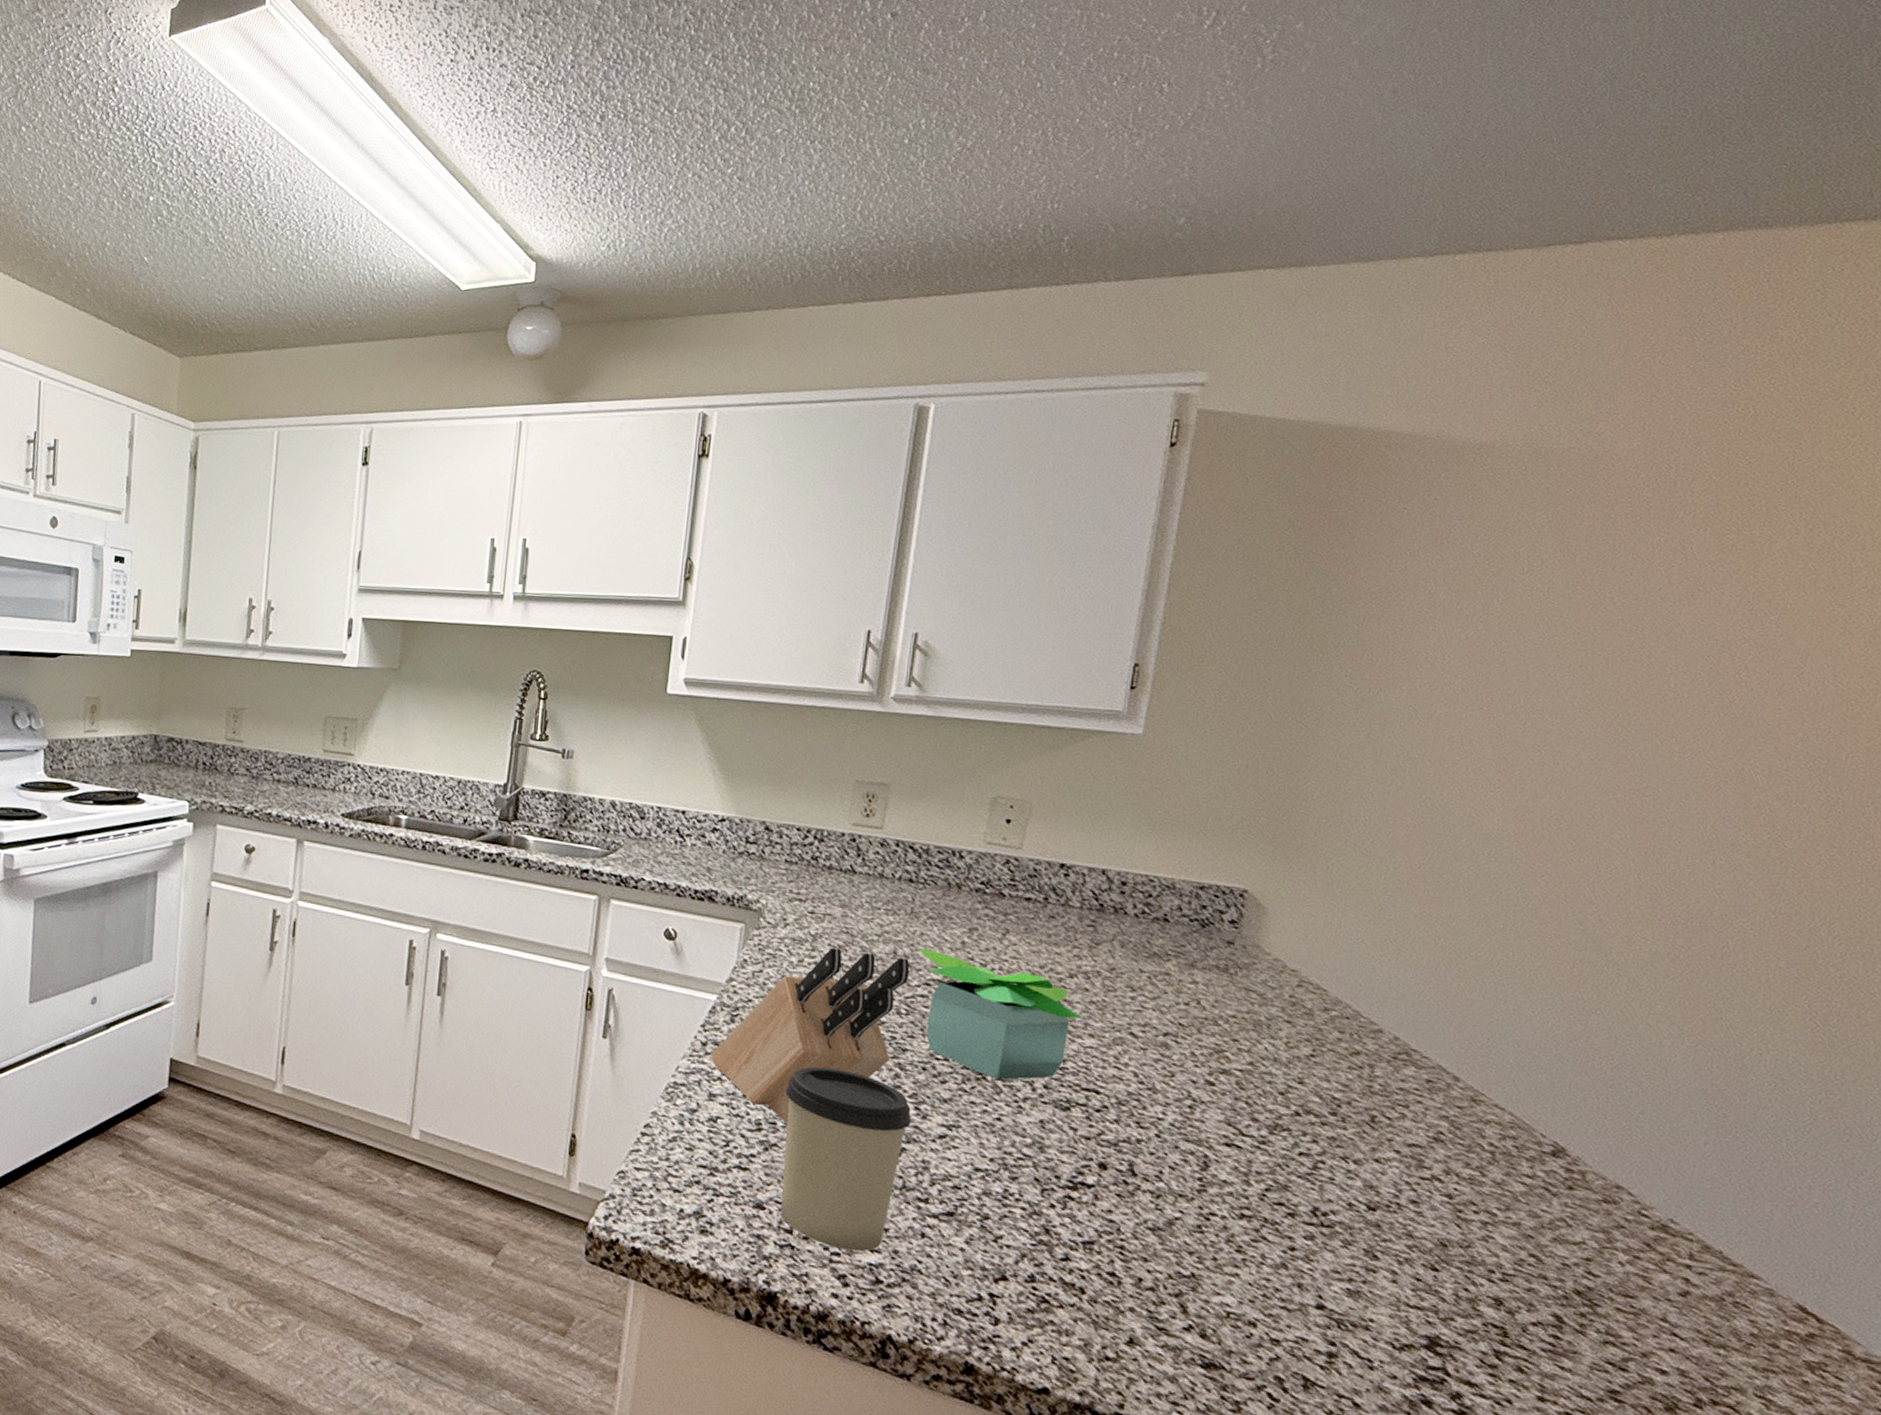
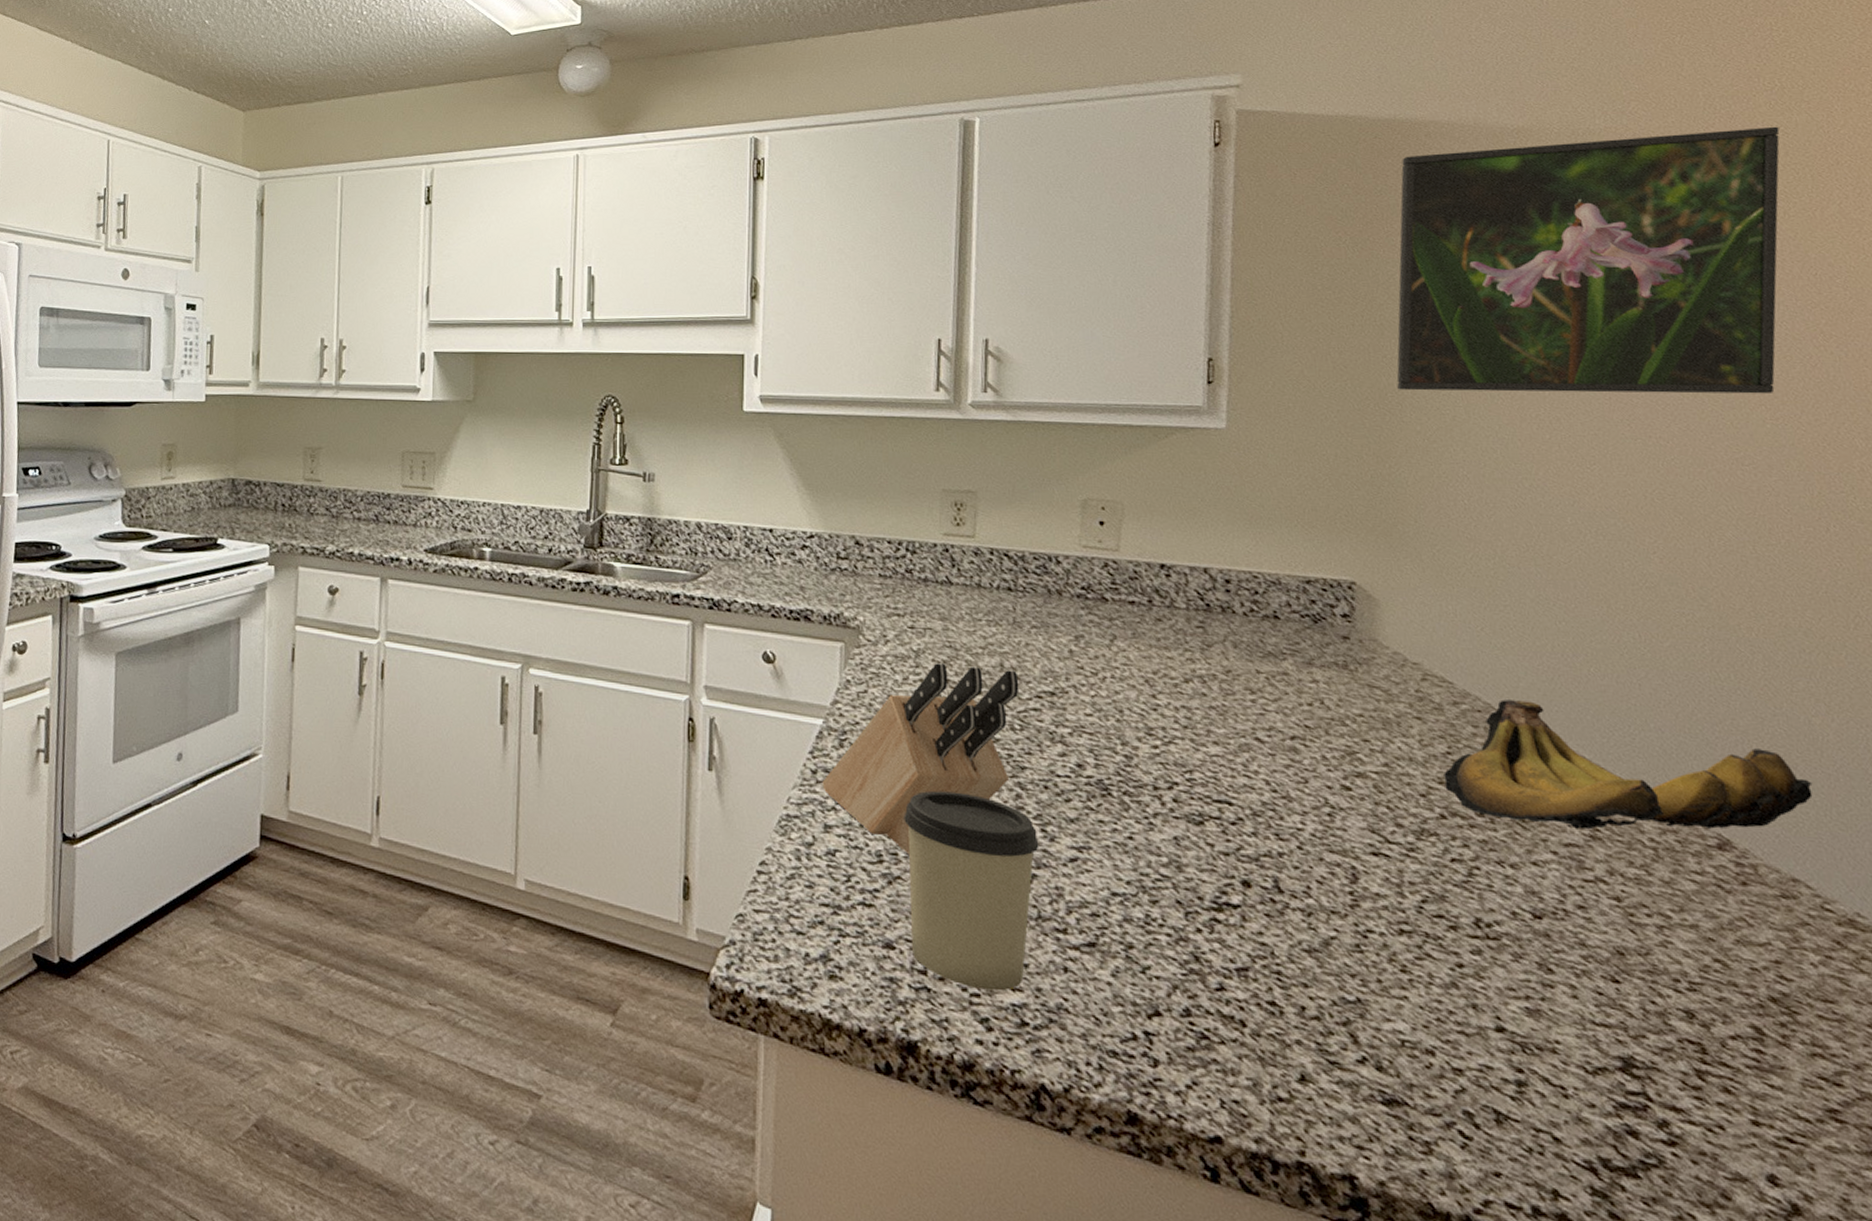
potted plant: present [917,947,1082,1081] -> none [1024,658,1204,796]
banana bunch: none [1304,1008,1652,1138] -> present [1443,699,1813,830]
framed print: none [1317,455,1744,728] -> present [1396,126,1780,394]

